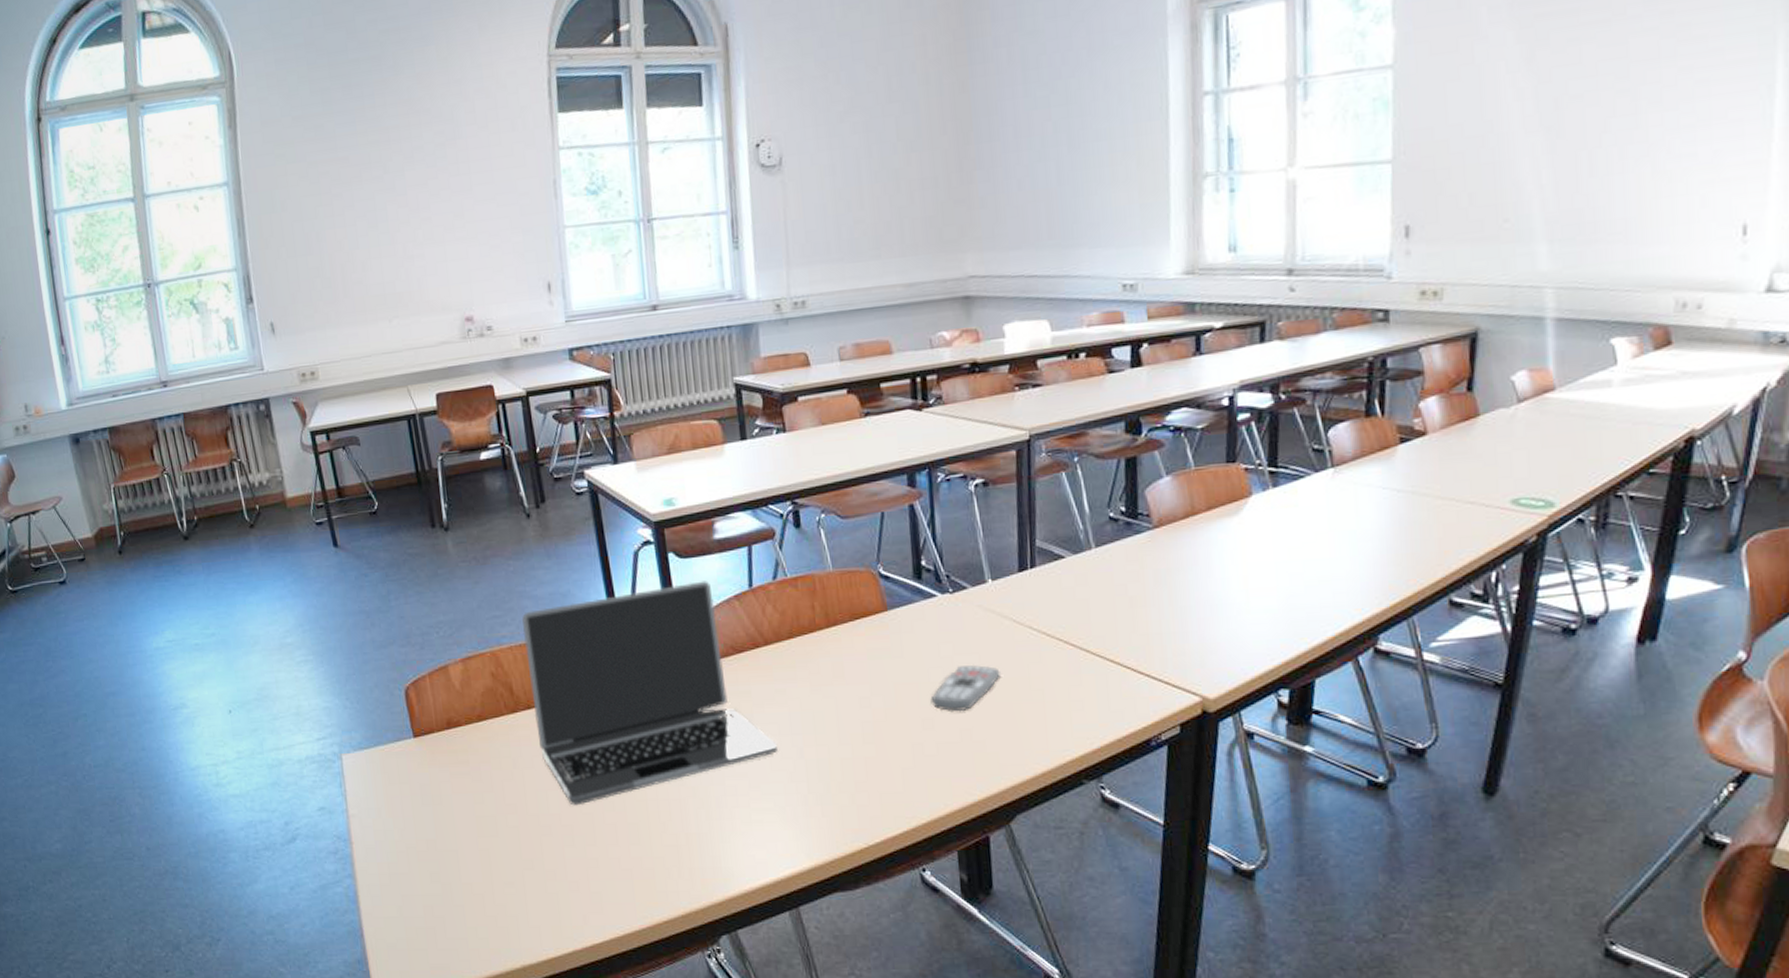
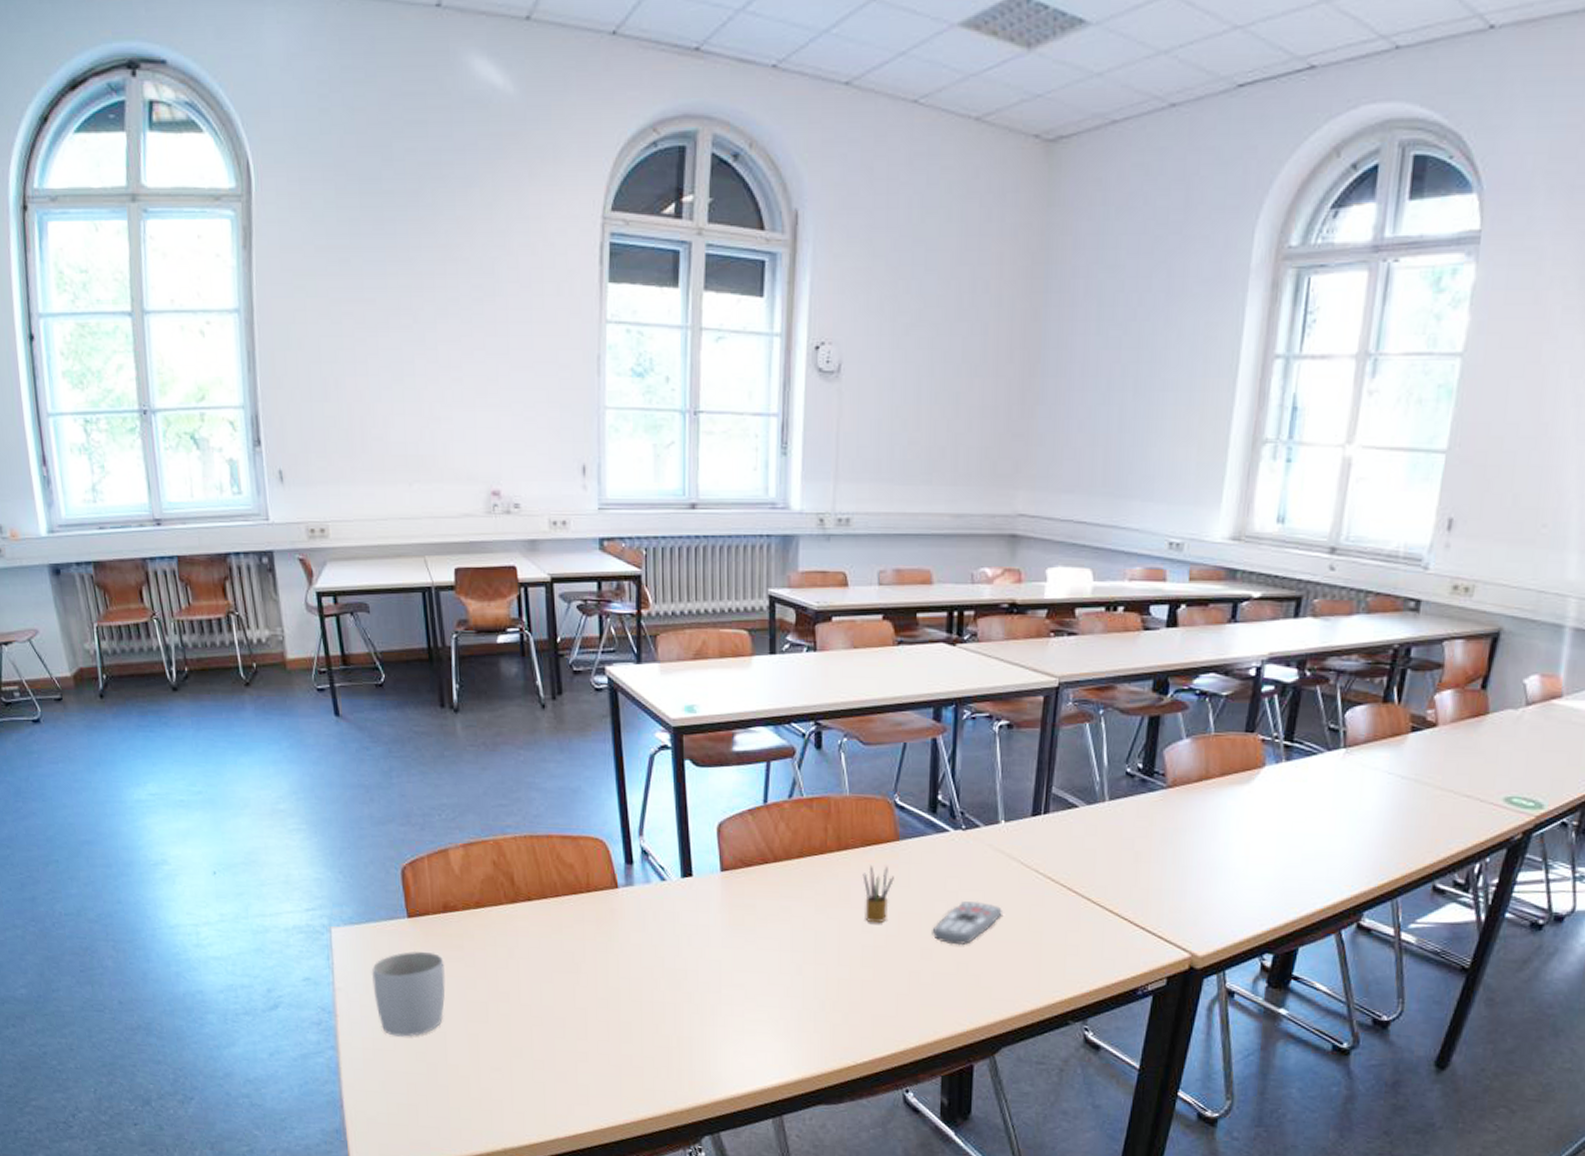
mug: none [382,770,456,859] -> present [371,950,446,1037]
laptop: present [521,581,777,806] -> none [528,791,776,1000]
pencil box: none [854,638,887,698] -> present [862,864,894,924]

